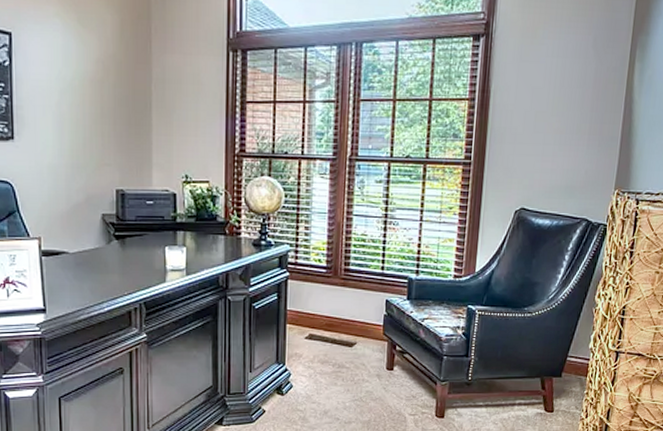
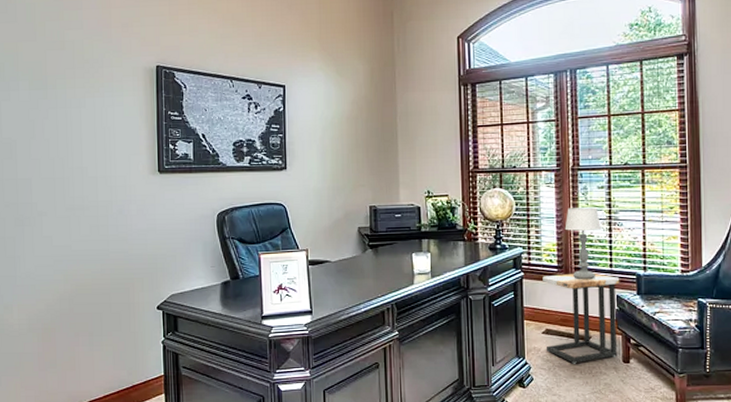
side table: none [308,274,391,371] -> present [543,273,620,364]
table lamp: none [337,203,376,283] -> present [564,207,601,280]

